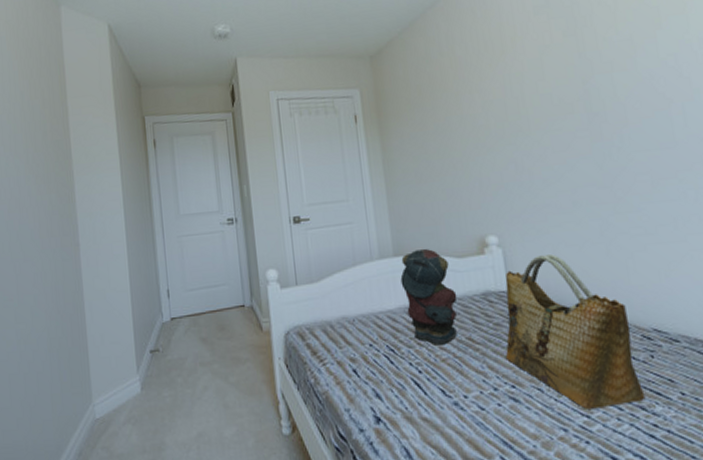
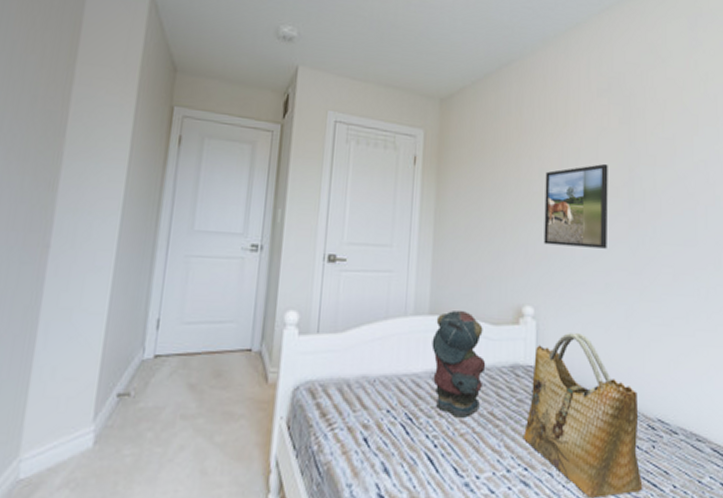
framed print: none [489,81,569,174] -> present [543,163,608,249]

